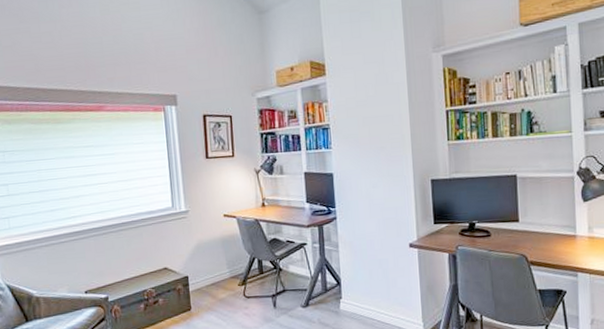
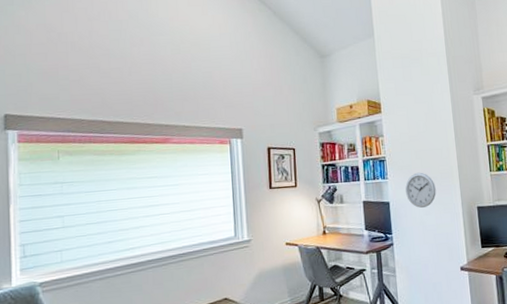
wall clock: none [351,141,385,180] -> present [405,172,436,208]

